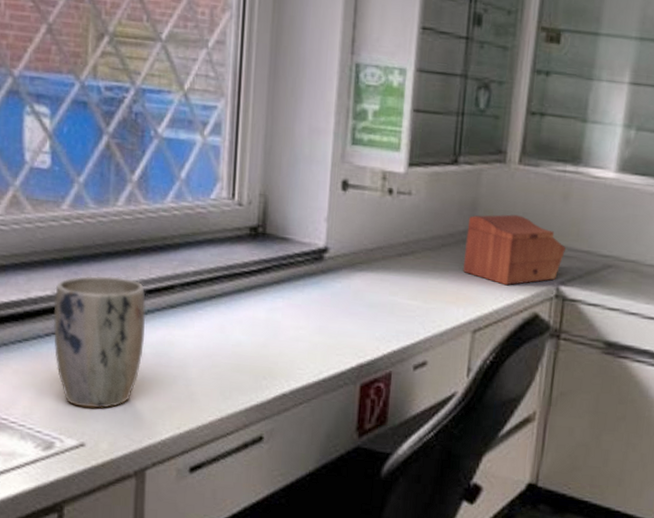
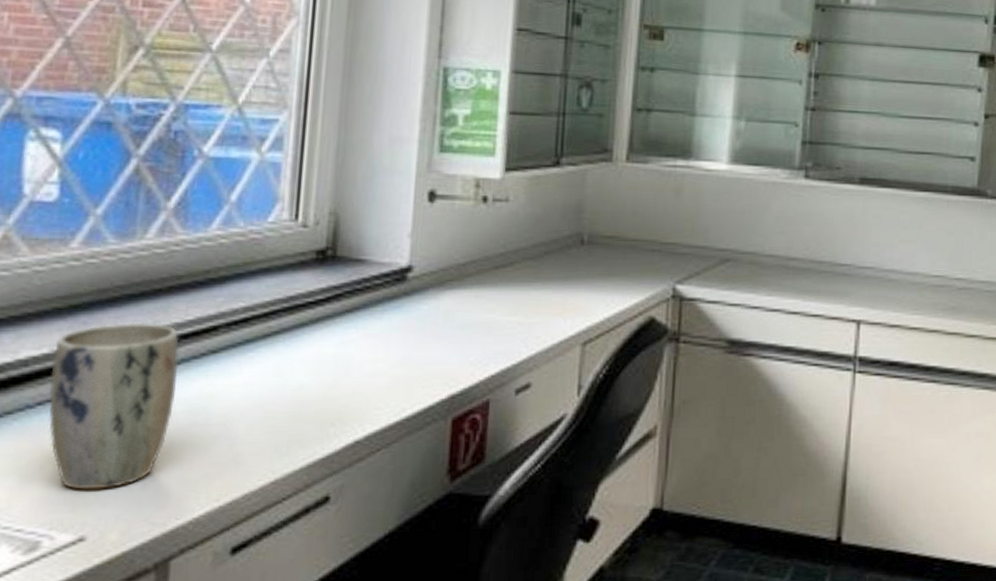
sewing box: present [463,214,566,286] -> none [570,214,680,290]

